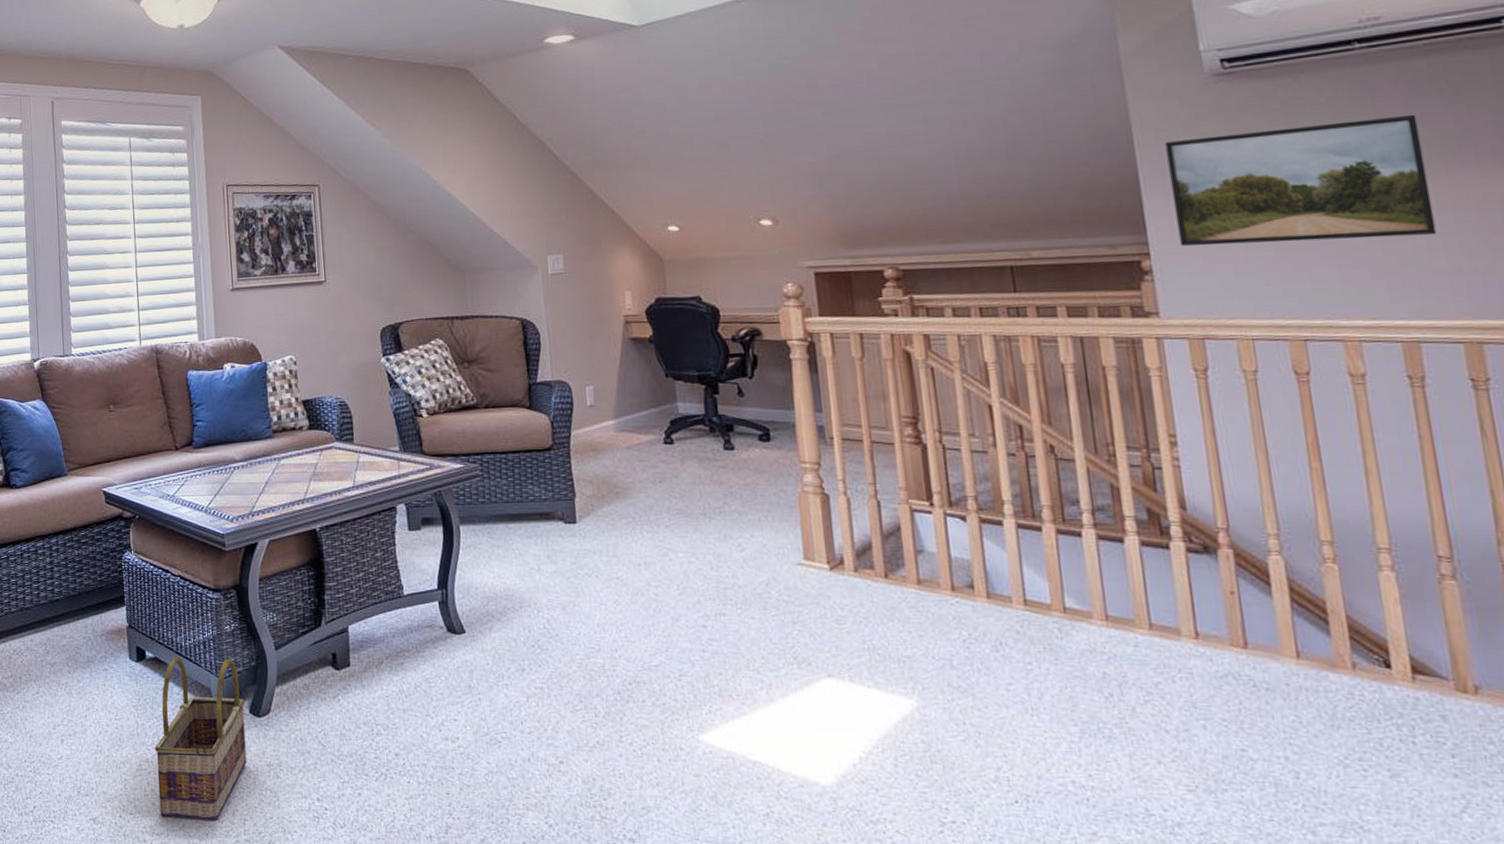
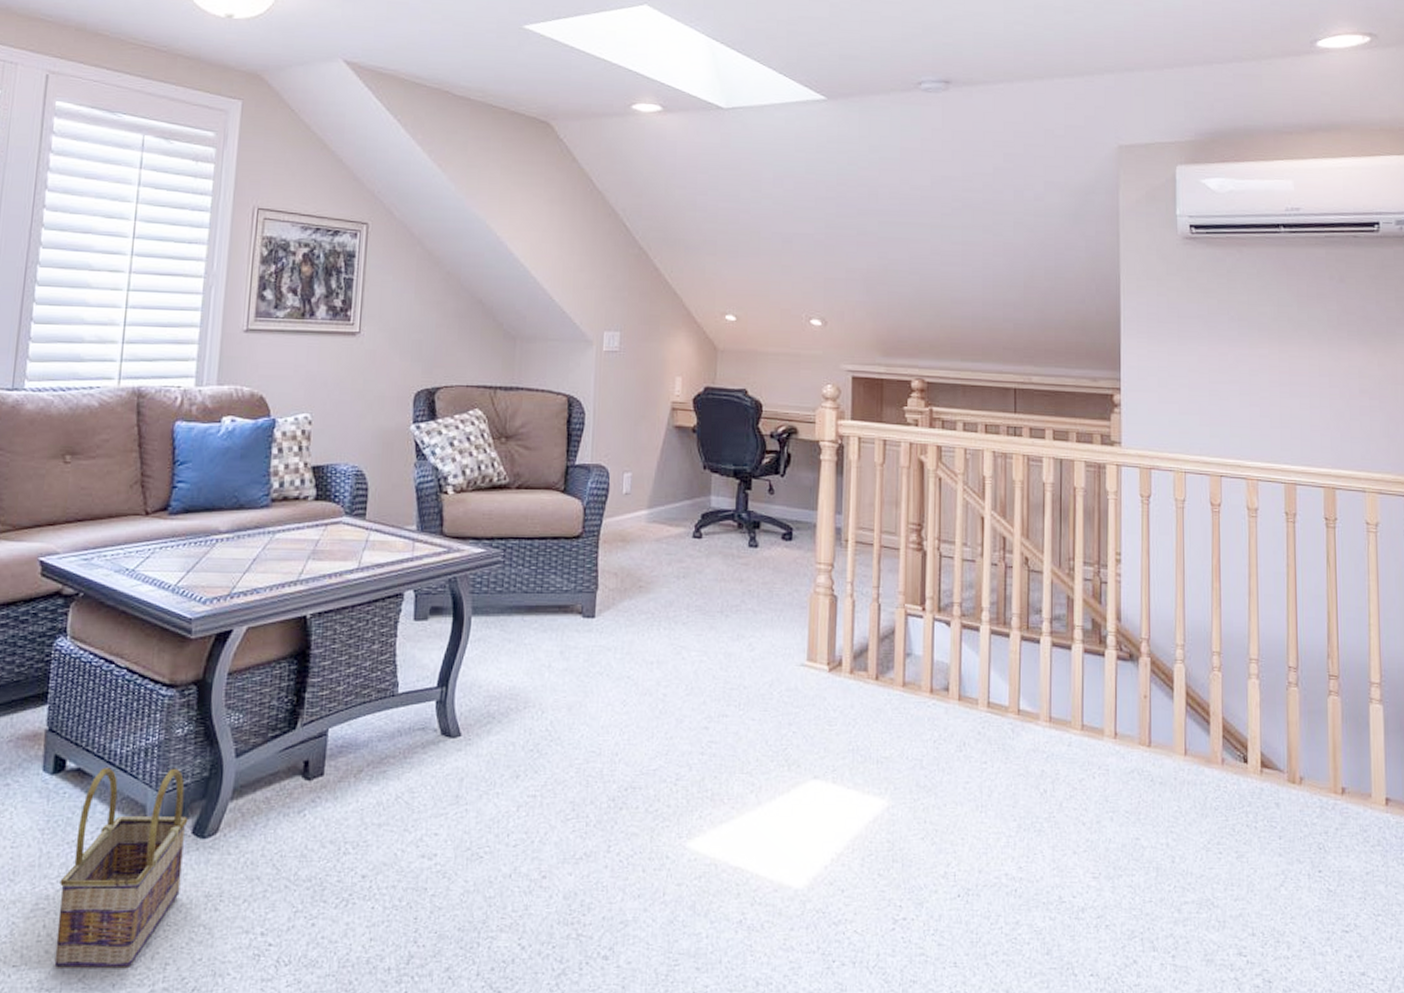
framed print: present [1165,114,1437,246] -> none [1143,291,1317,394]

